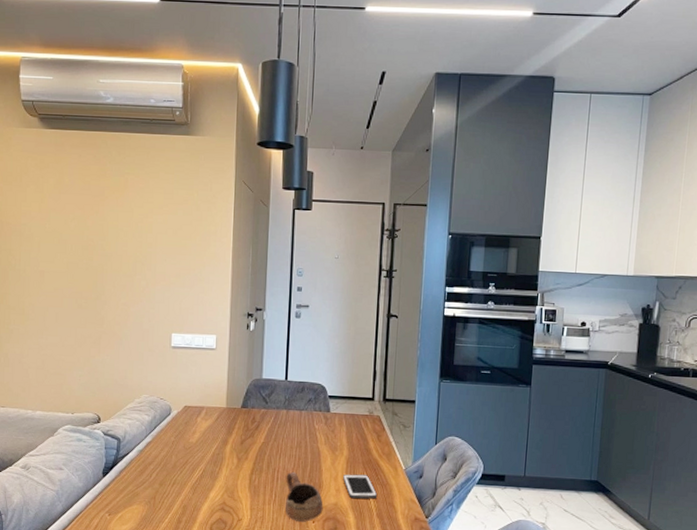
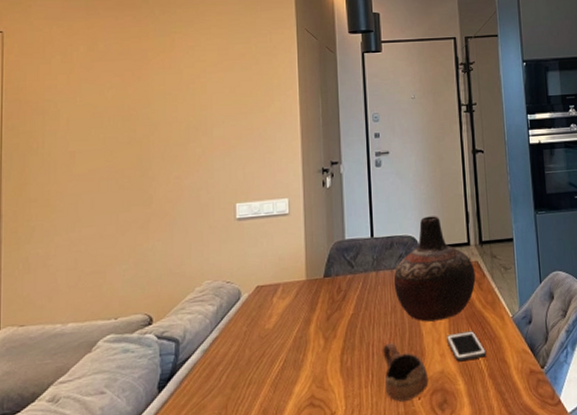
vase: none [301,369,376,461] -> present [393,216,476,322]

